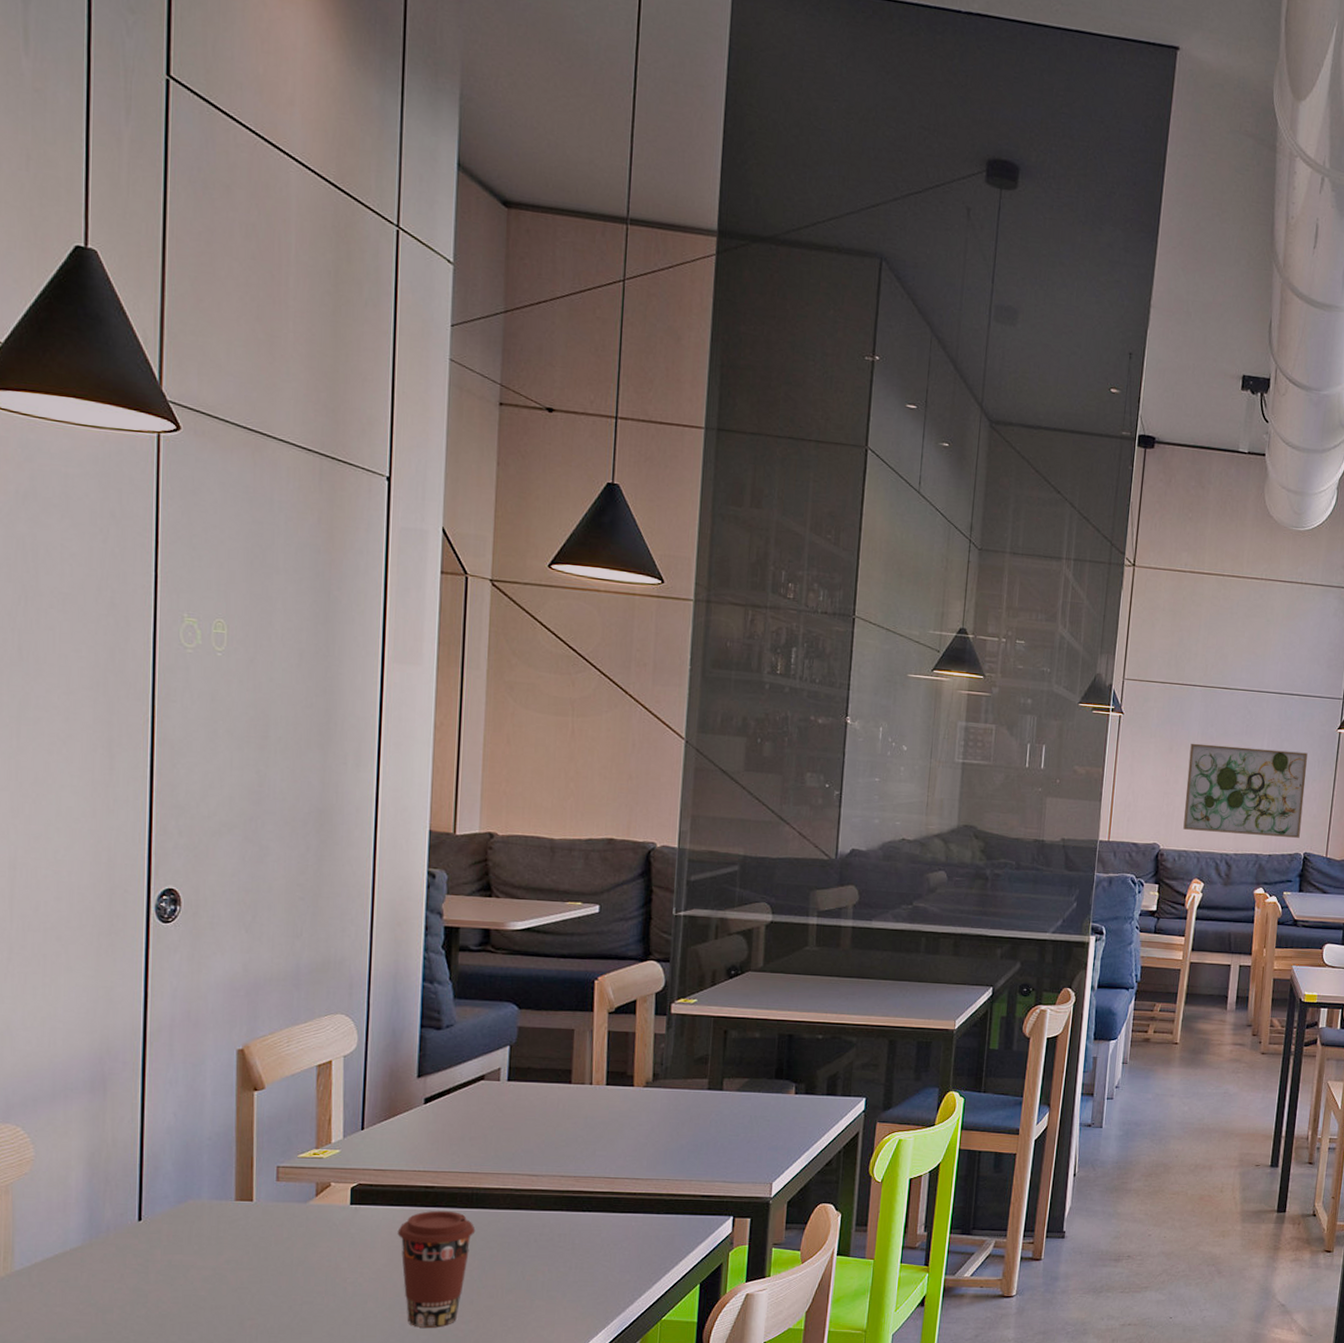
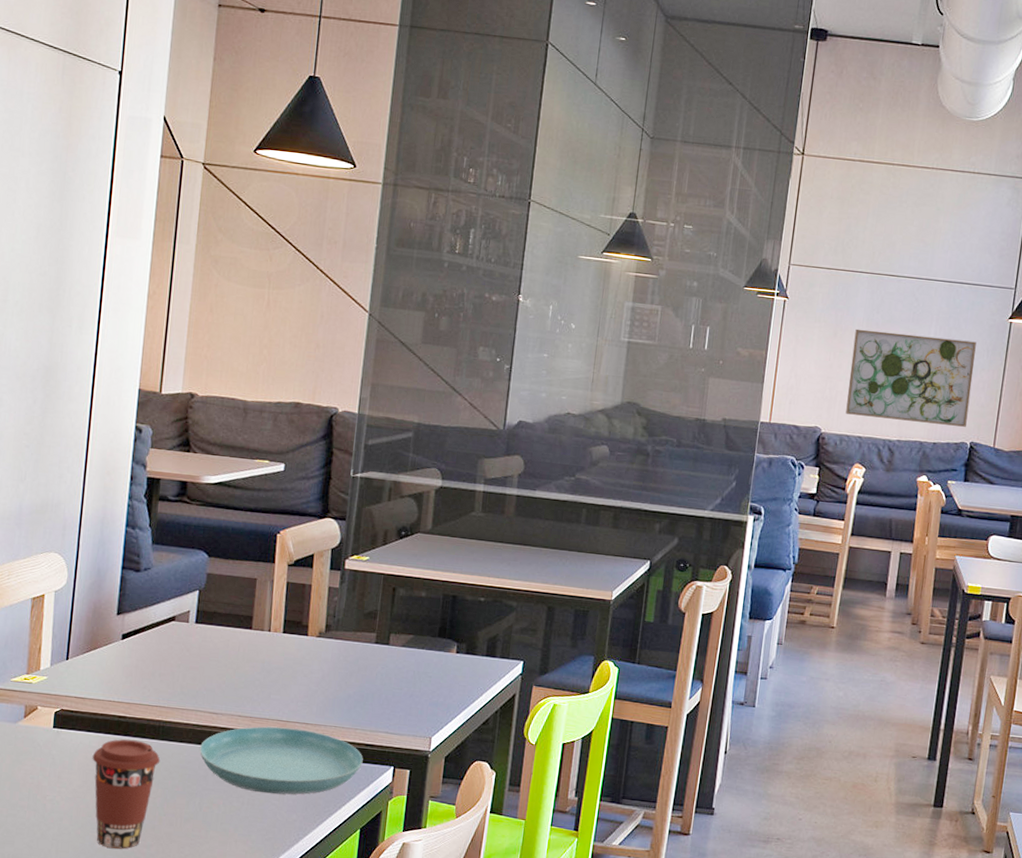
saucer: none [518,1184,700,1256] -> present [199,726,363,795]

